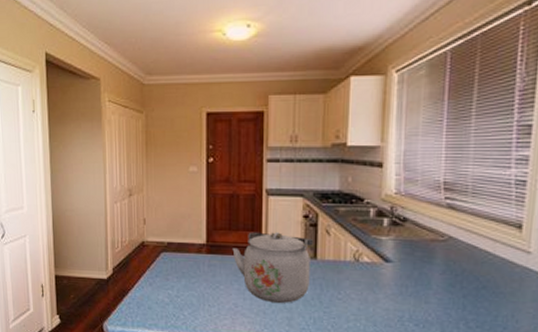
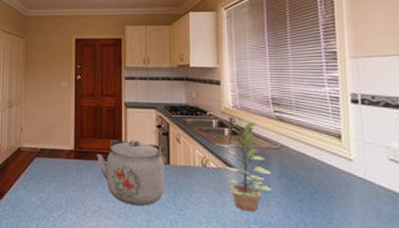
plant: none [381,211,434,309] -> present [225,123,273,212]

